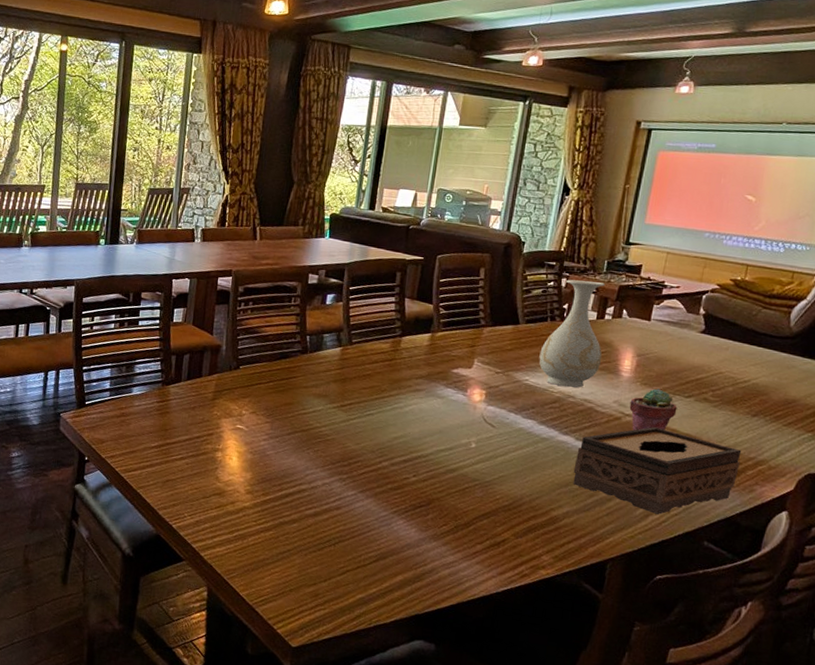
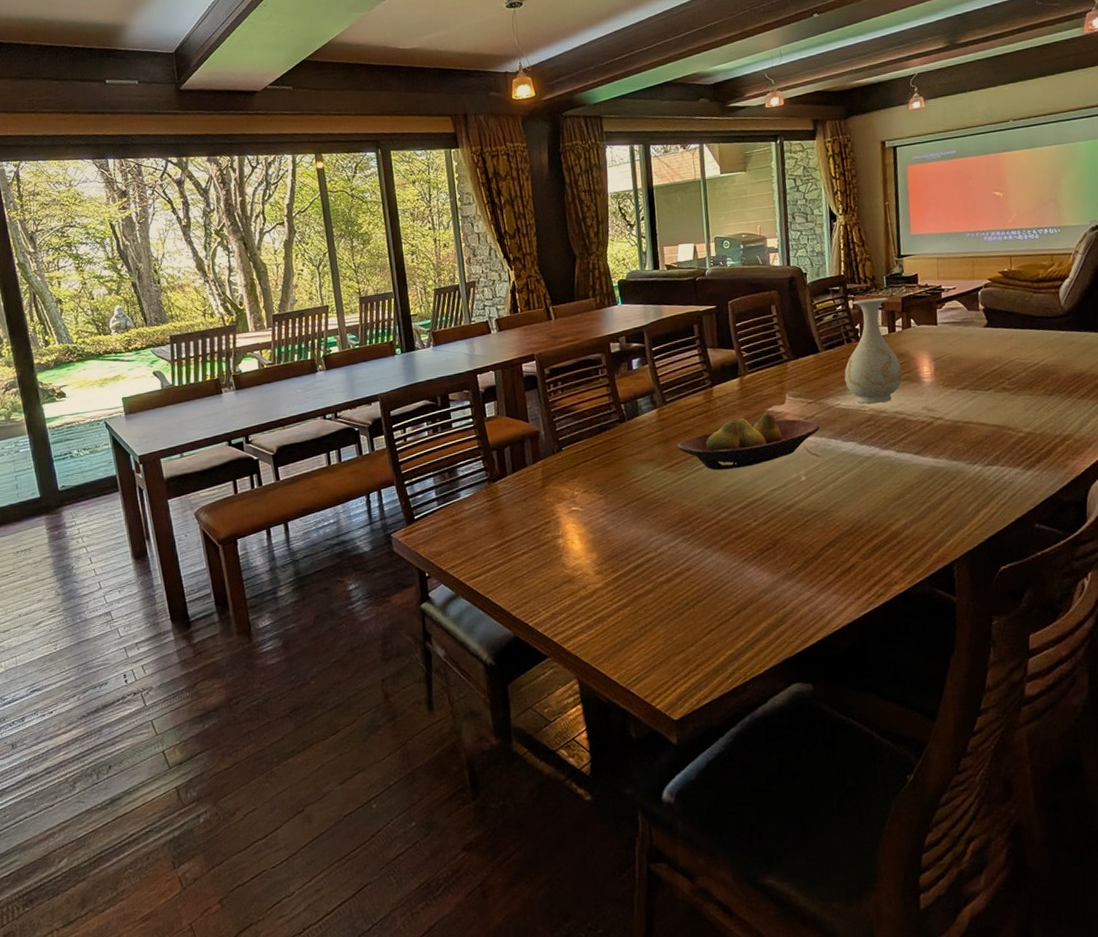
fruit bowl: none [353,373,502,423] -> present [677,412,820,470]
tissue box: present [573,427,742,515] -> none [900,424,1050,509]
potted succulent: present [629,388,677,431] -> none [937,387,981,432]

